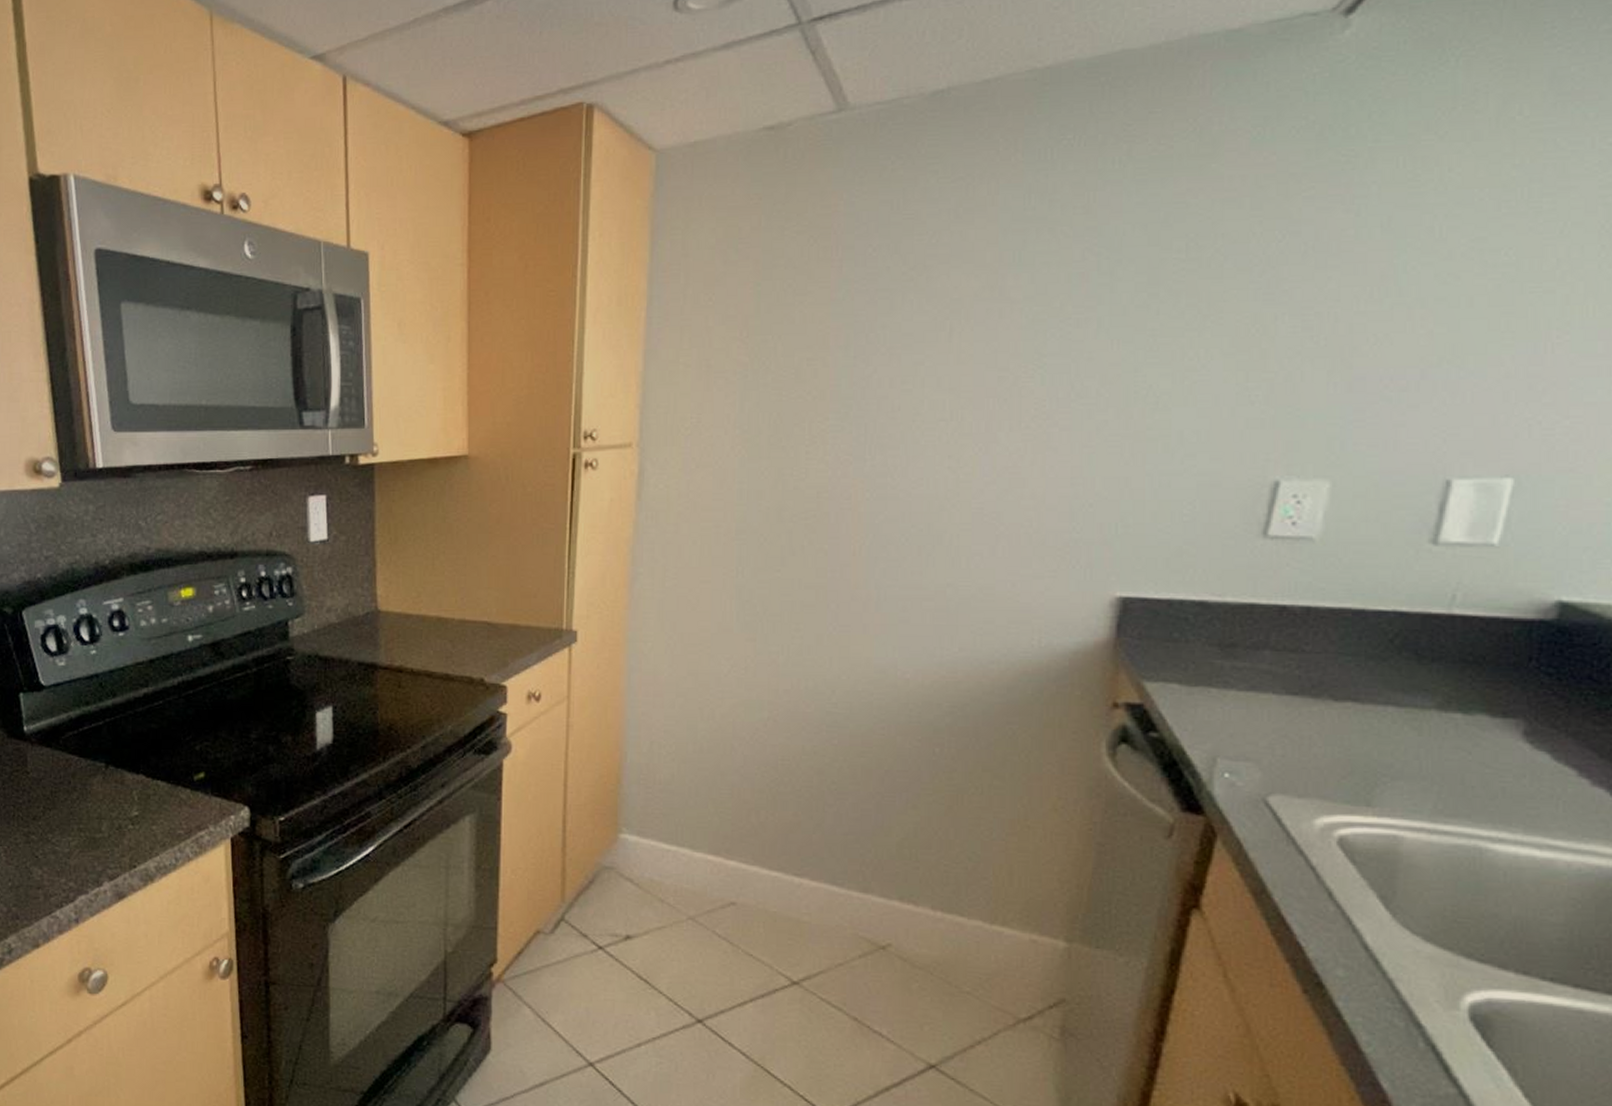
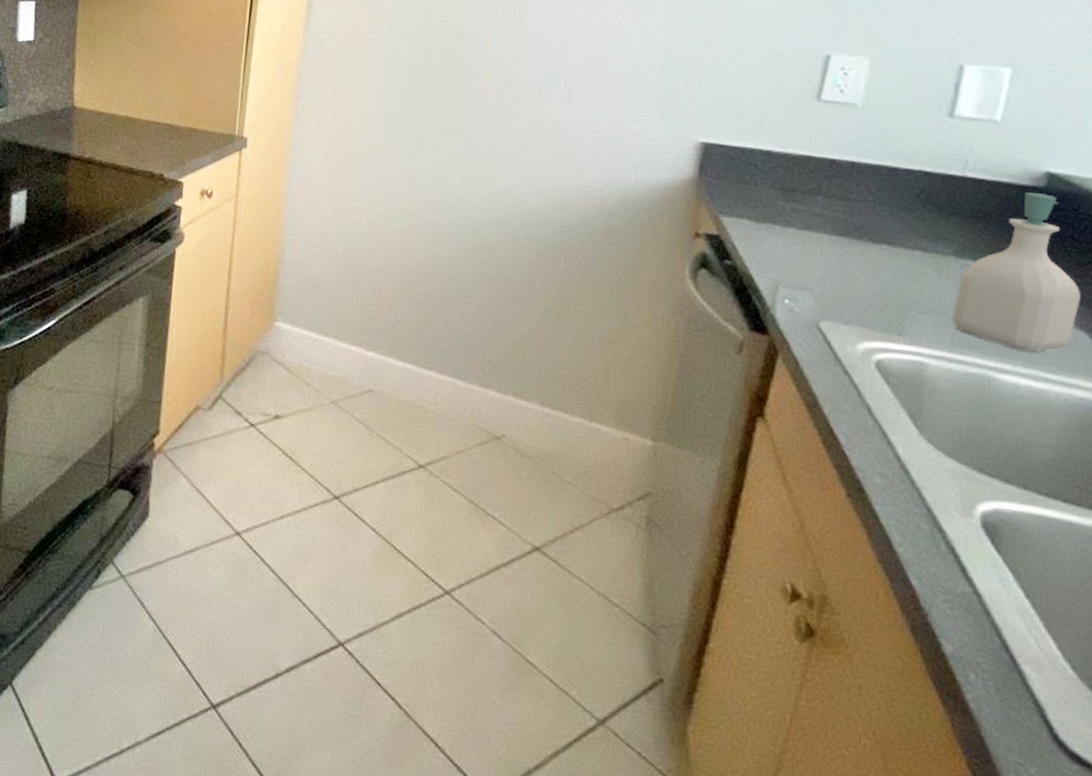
soap bottle: none [1434,626,1601,816] -> present [952,191,1082,352]

